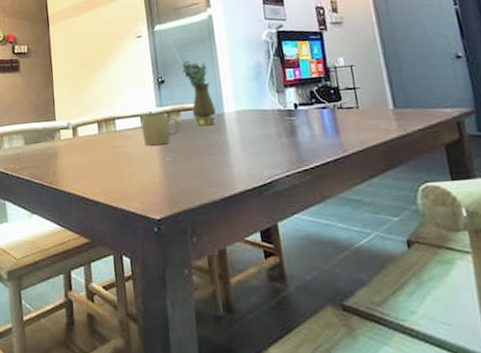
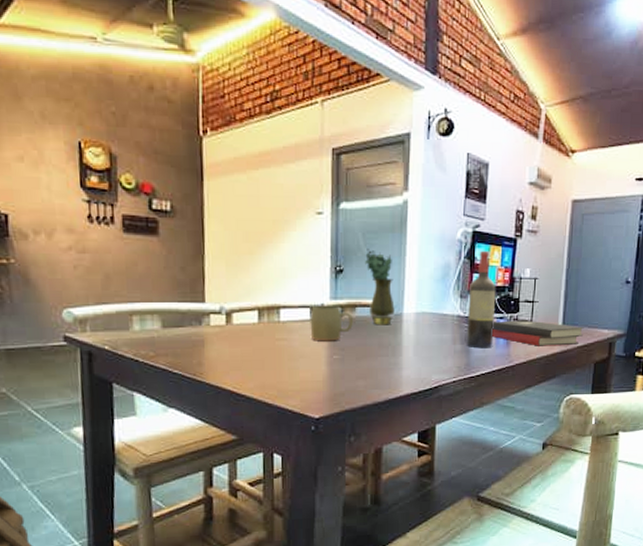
wine bottle: none [283,46,322,140] -> present [466,250,496,349]
hardback book: none [316,107,421,133] -> present [492,320,584,346]

